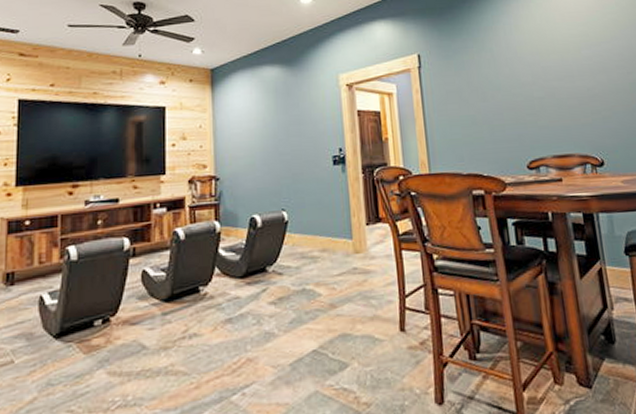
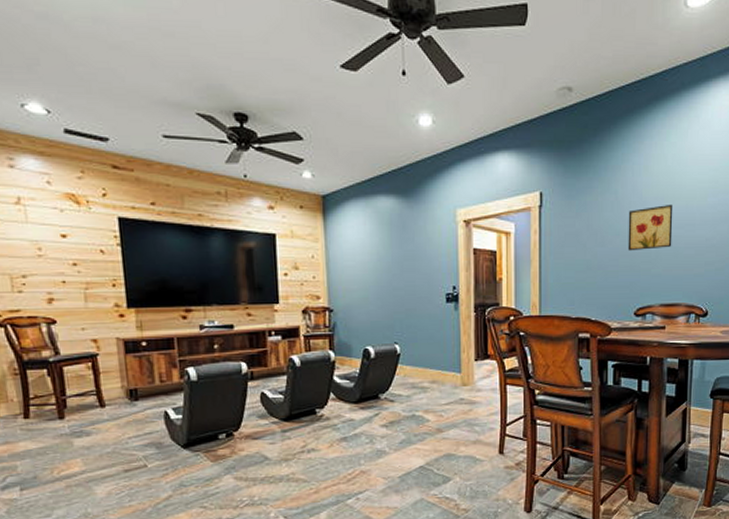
wall art: none [506,58,555,105] -> present [627,204,673,251]

